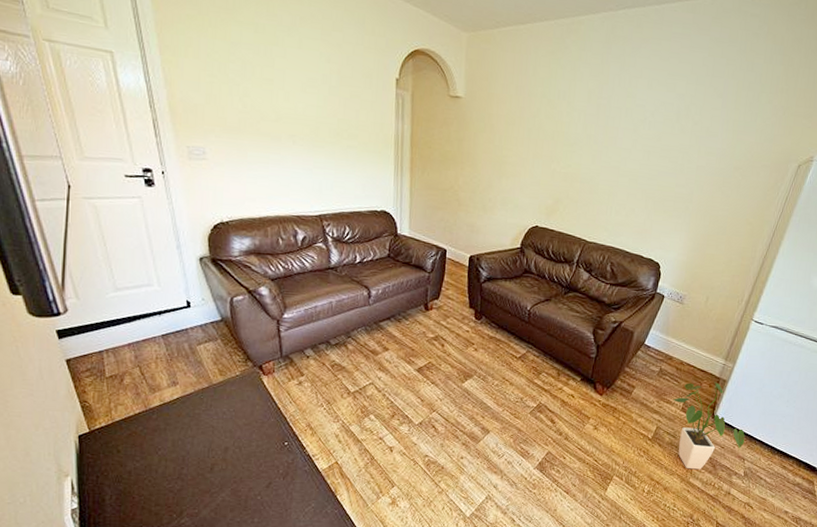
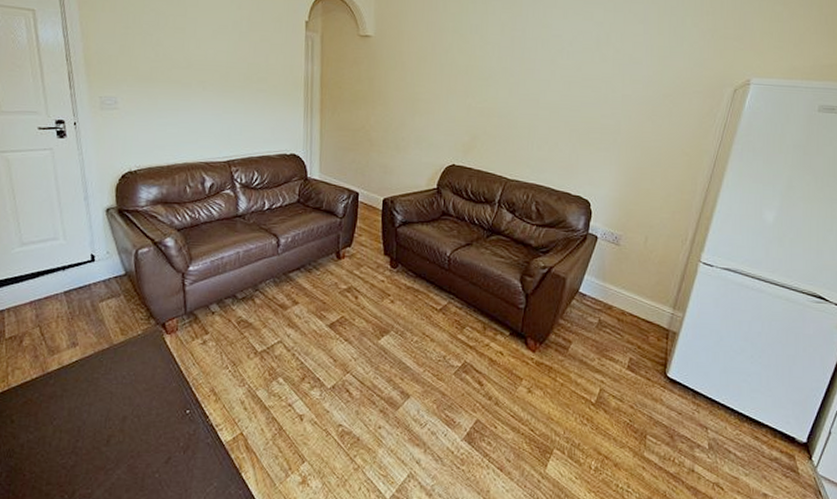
house plant: present [673,382,745,470] -> none [616,334,705,441]

